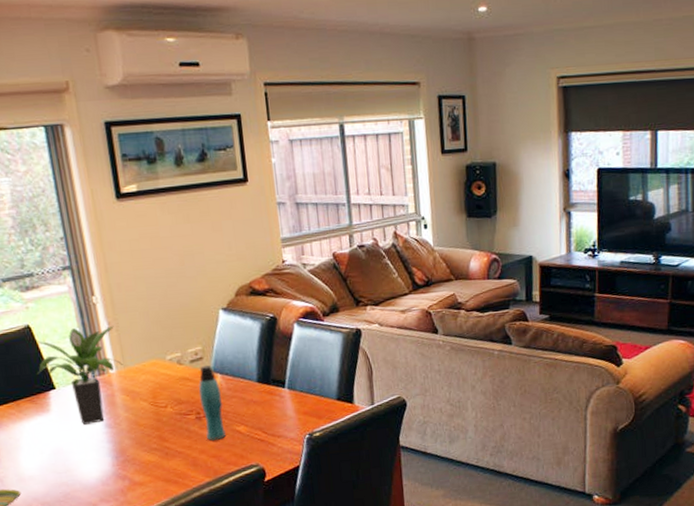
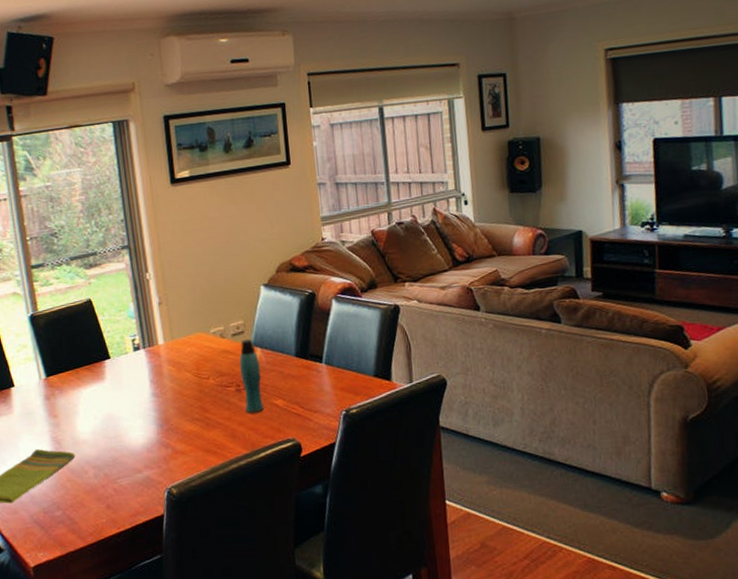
potted plant: present [37,326,123,425] -> none [95,300,171,393]

